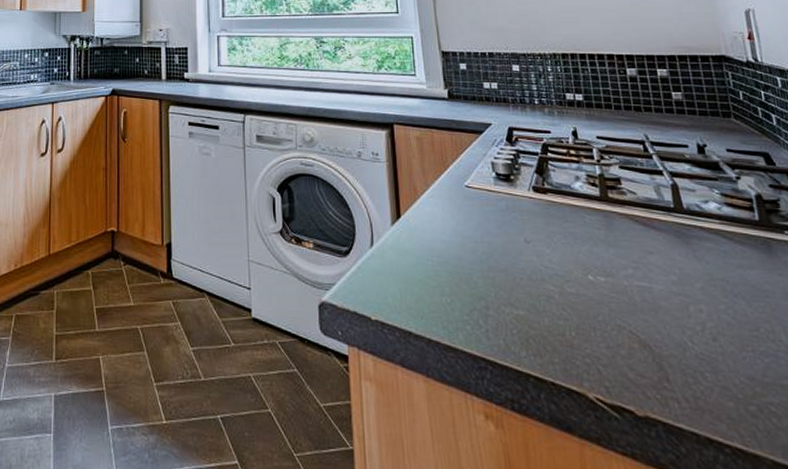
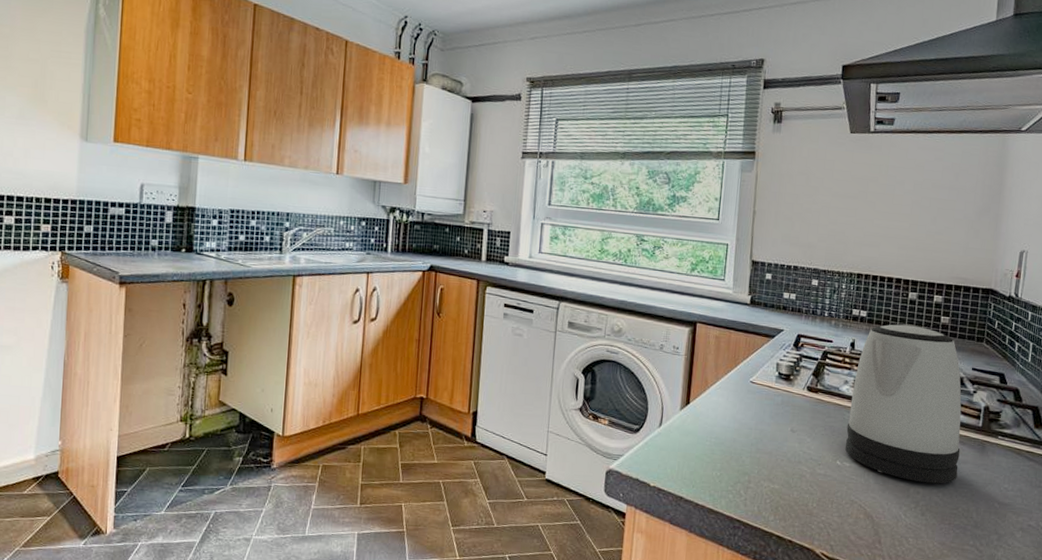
kettle: none [586,106,746,298] -> present [844,324,962,484]

